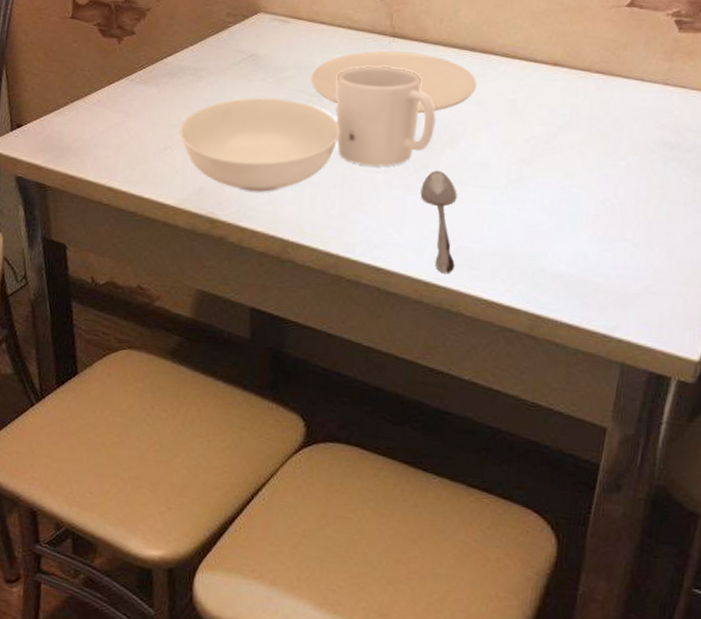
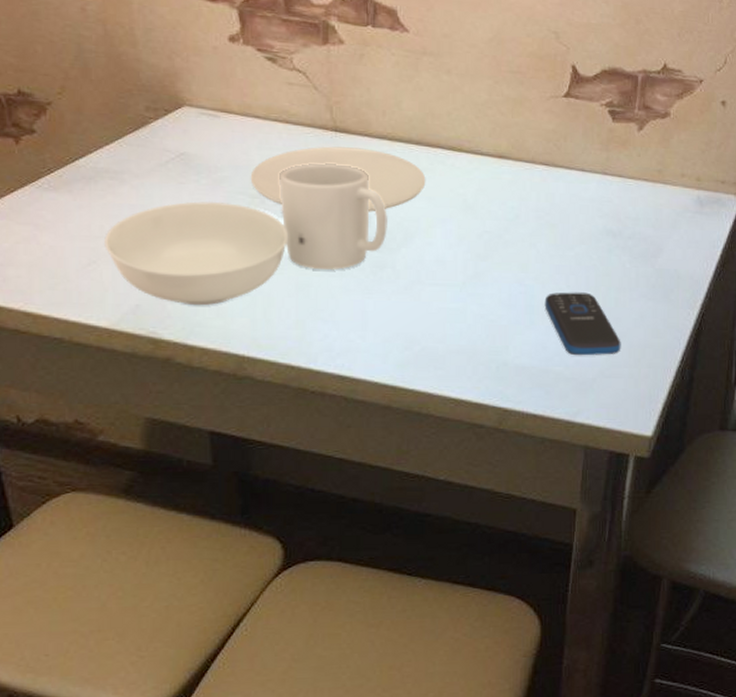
spoon: present [420,170,457,274] -> none [379,270,420,377]
mobile phone: none [589,202,671,271] -> present [544,292,621,356]

